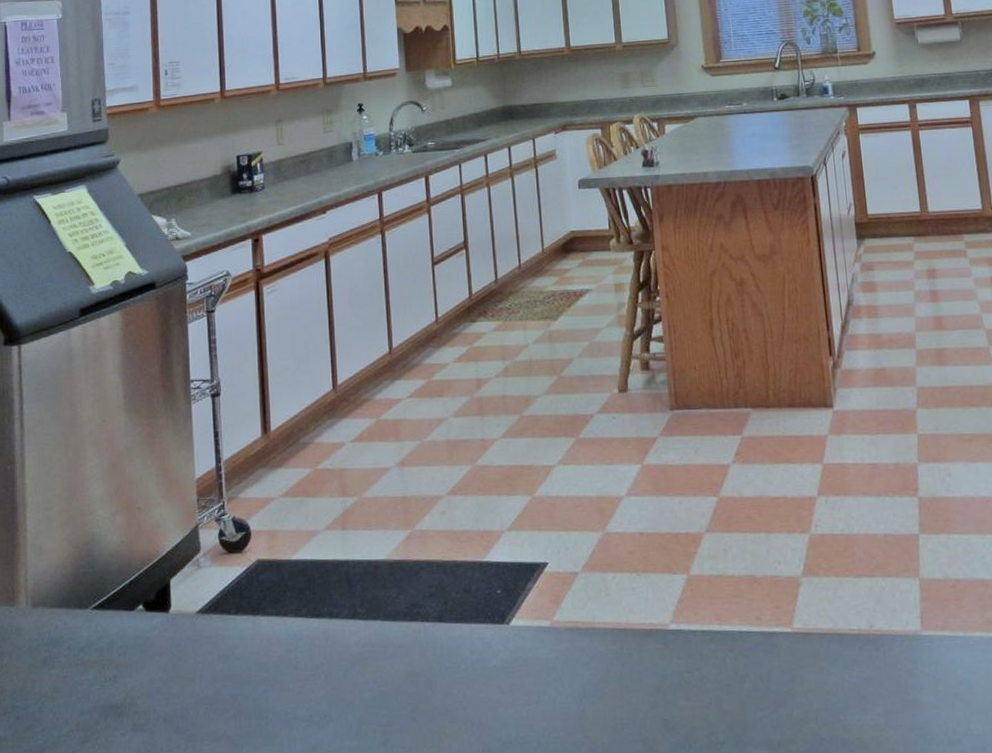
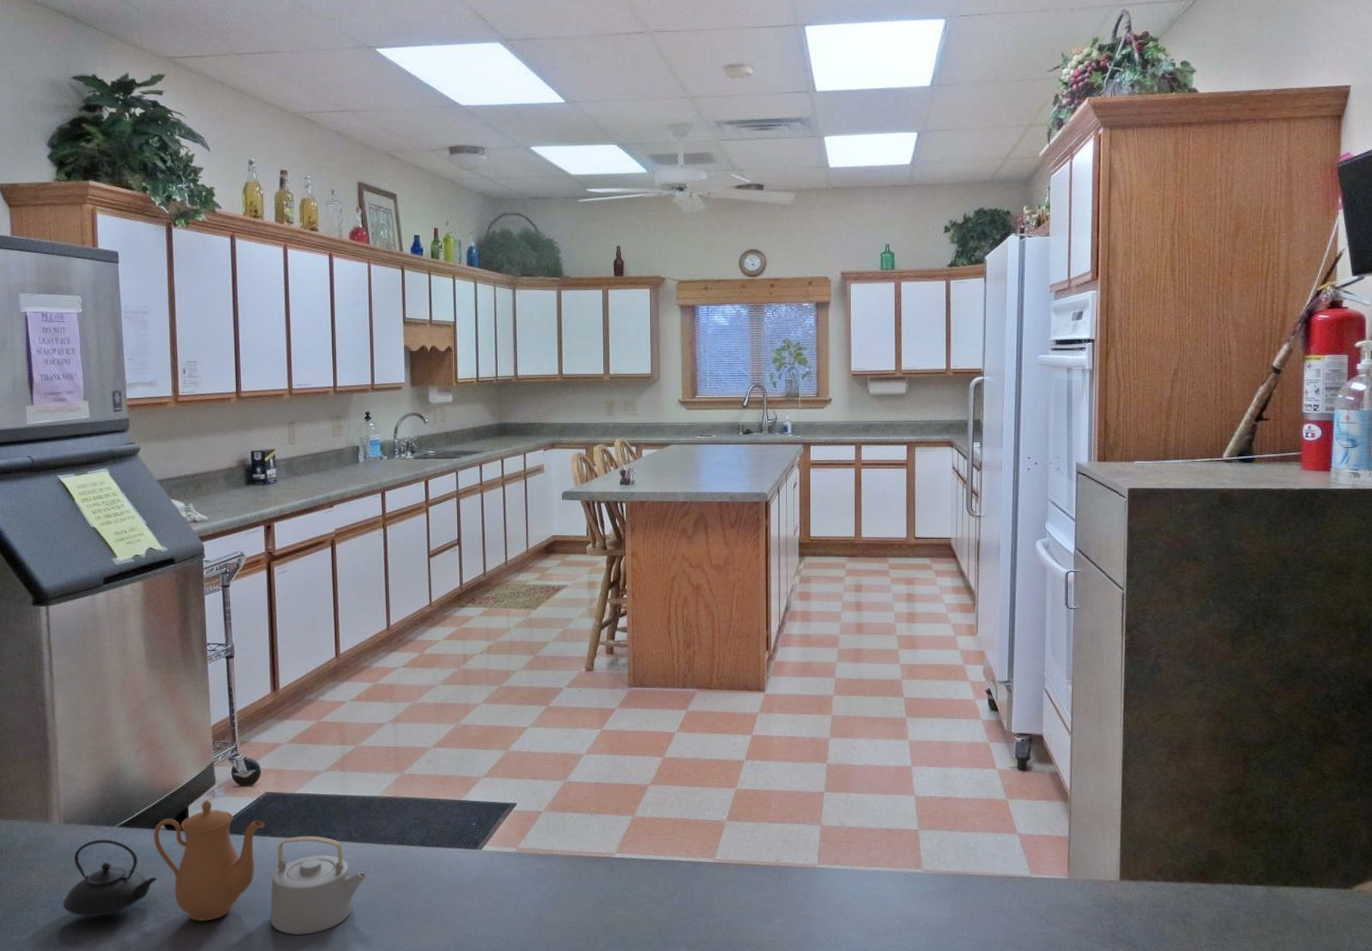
teapot: none [28,572,376,745] -> present [63,800,367,936]

